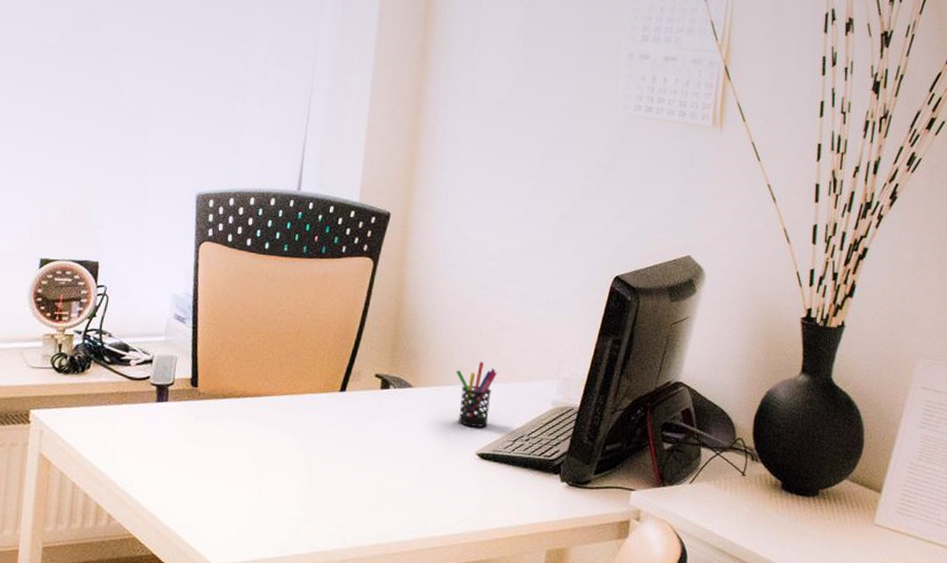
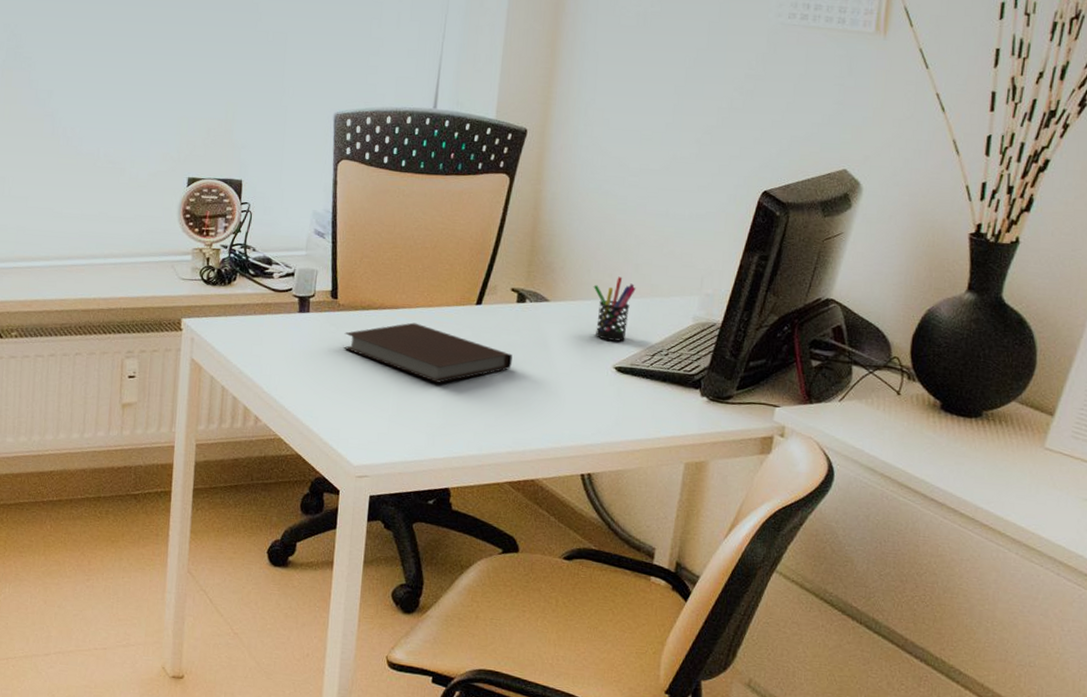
notebook: none [203,411,377,474] -> present [343,322,512,383]

